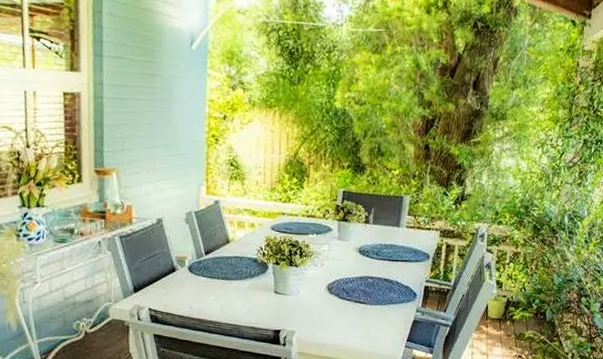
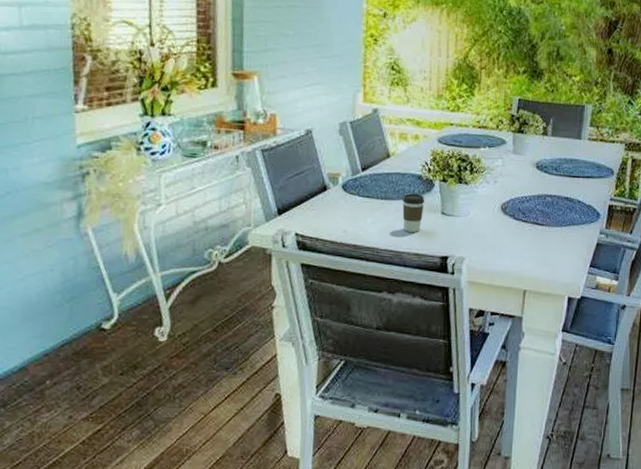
coffee cup: none [240,274,260,309] -> present [402,193,425,232]

